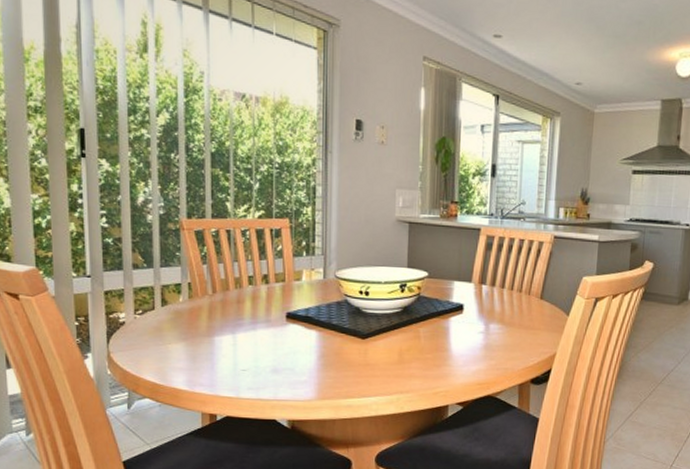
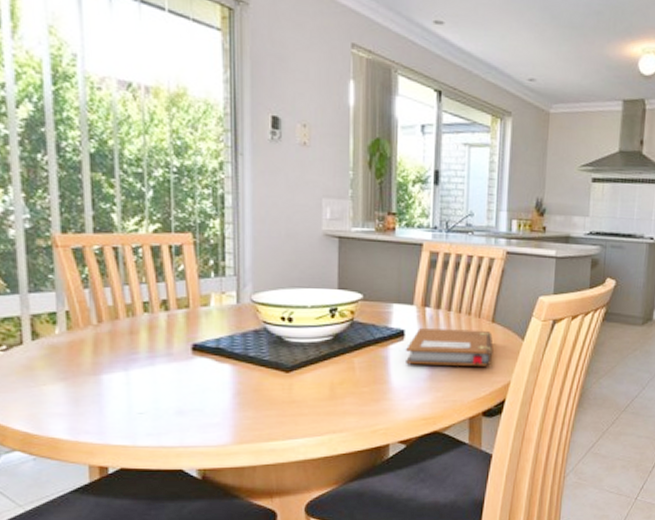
notebook: none [464,303,541,338] -> present [406,328,493,366]

